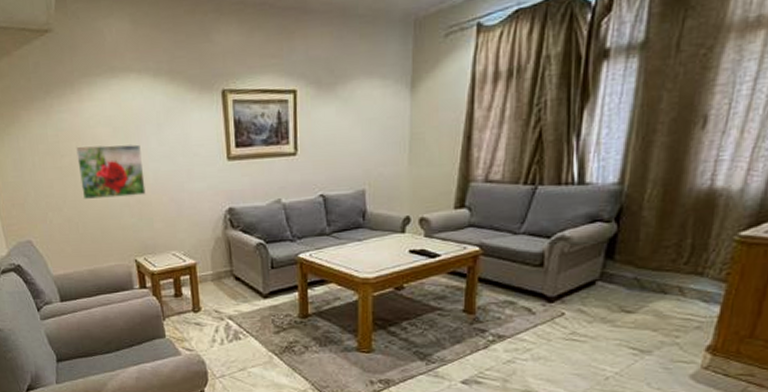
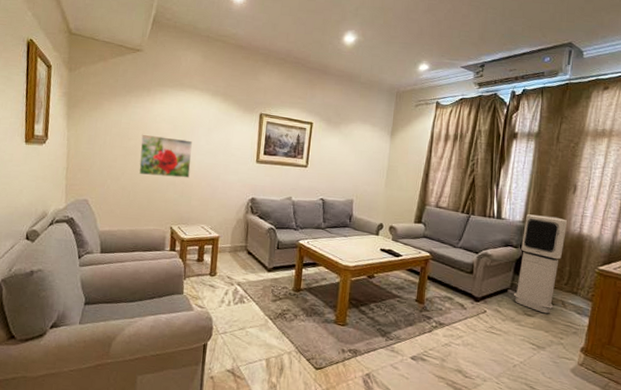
air purifier: none [604,168,692,307] -> present [513,214,568,314]

